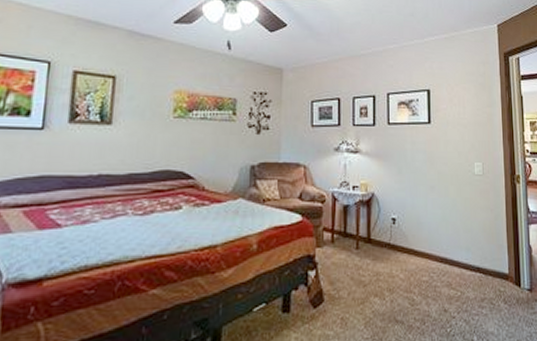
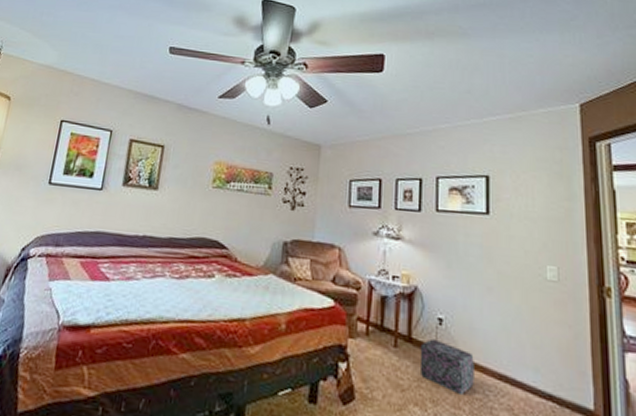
storage box: none [378,236,422,281] -> present [419,338,474,396]

